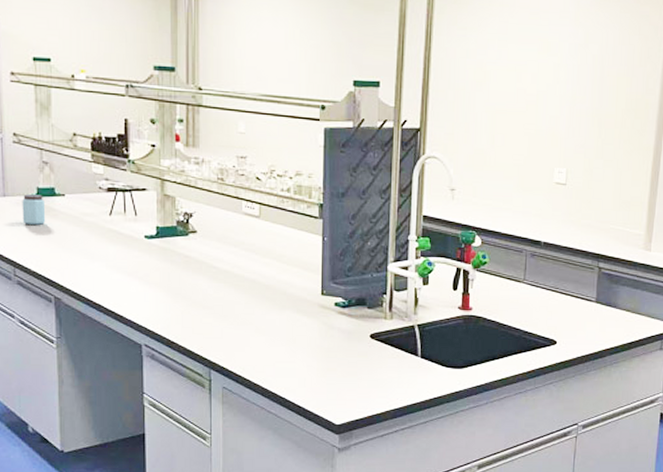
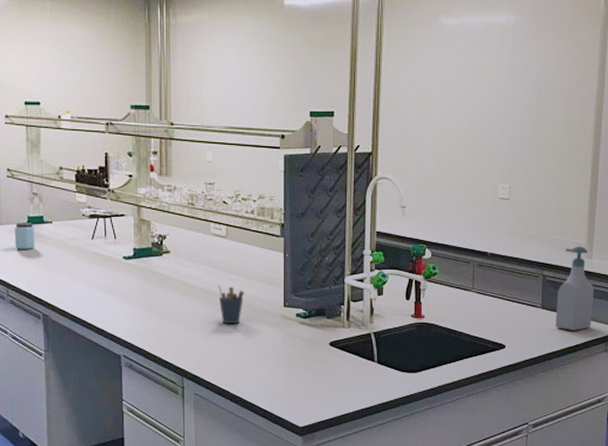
pen holder: none [250,270,279,313] -> present [218,285,245,324]
soap bottle: none [609,237,652,327] -> present [555,246,595,330]

